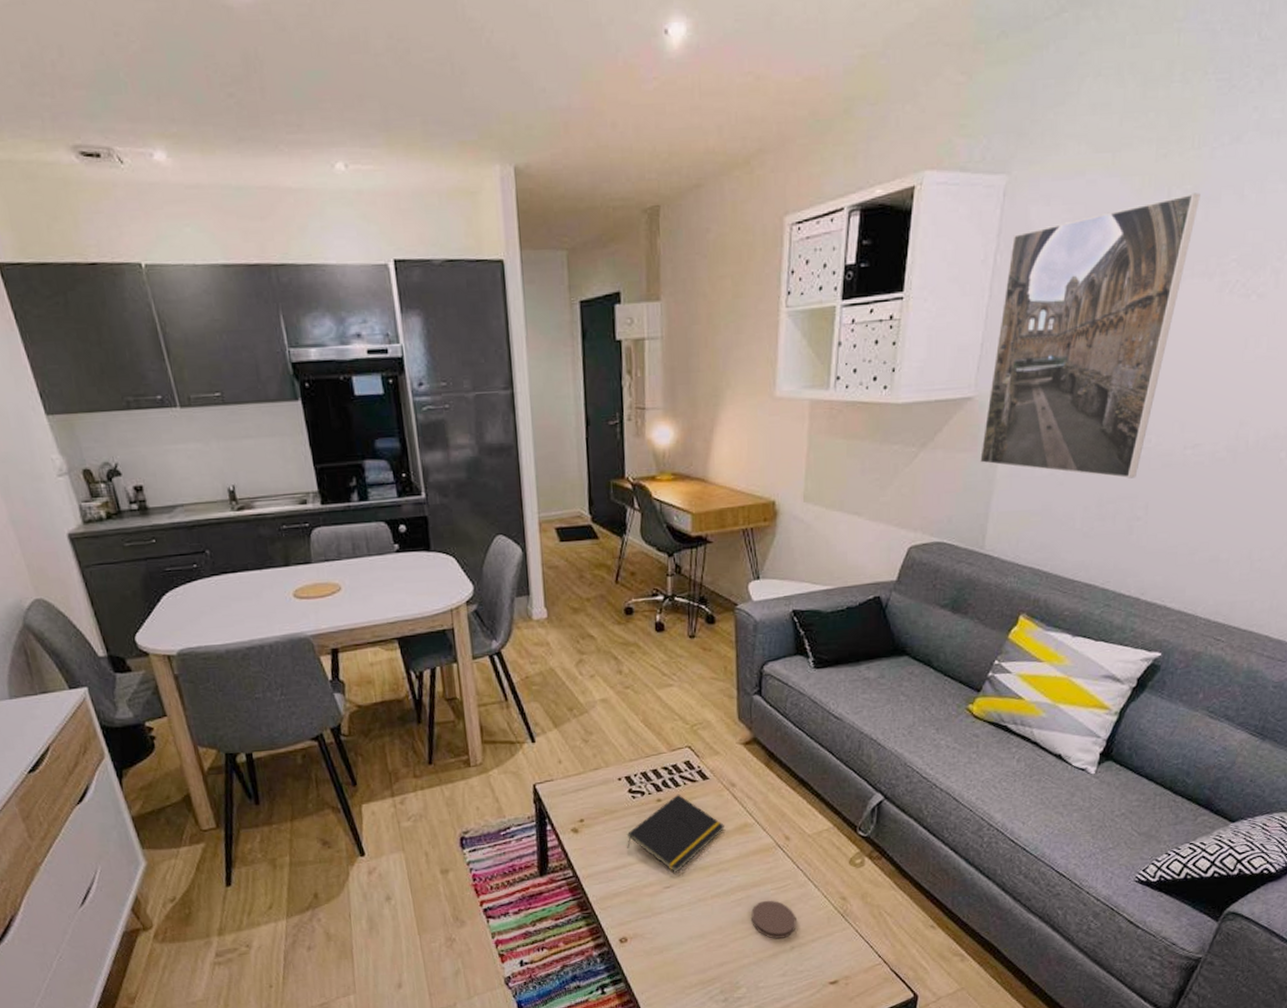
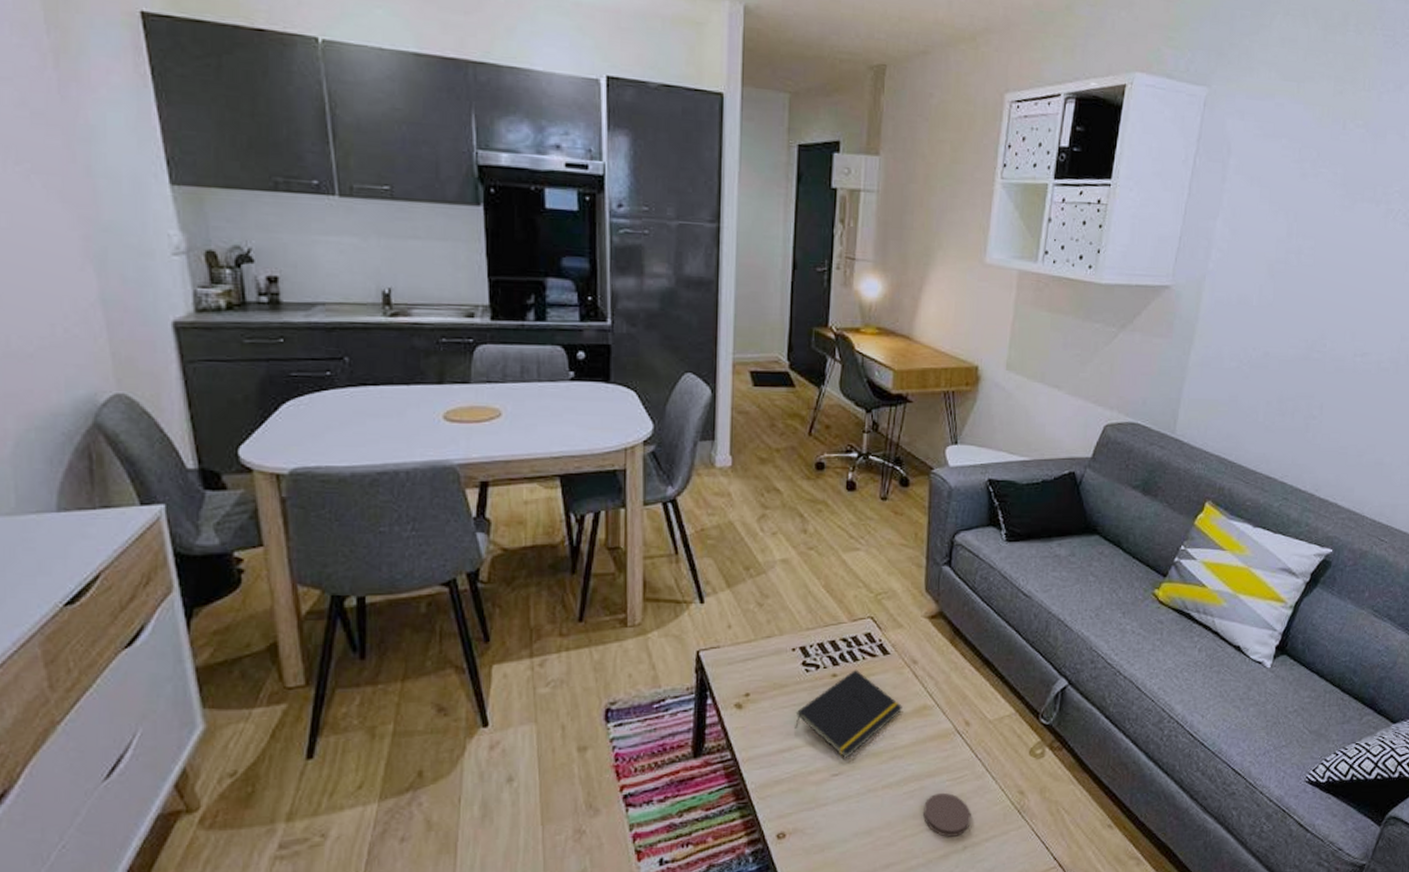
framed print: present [979,193,1200,479] -> none [1173,128,1370,379]

